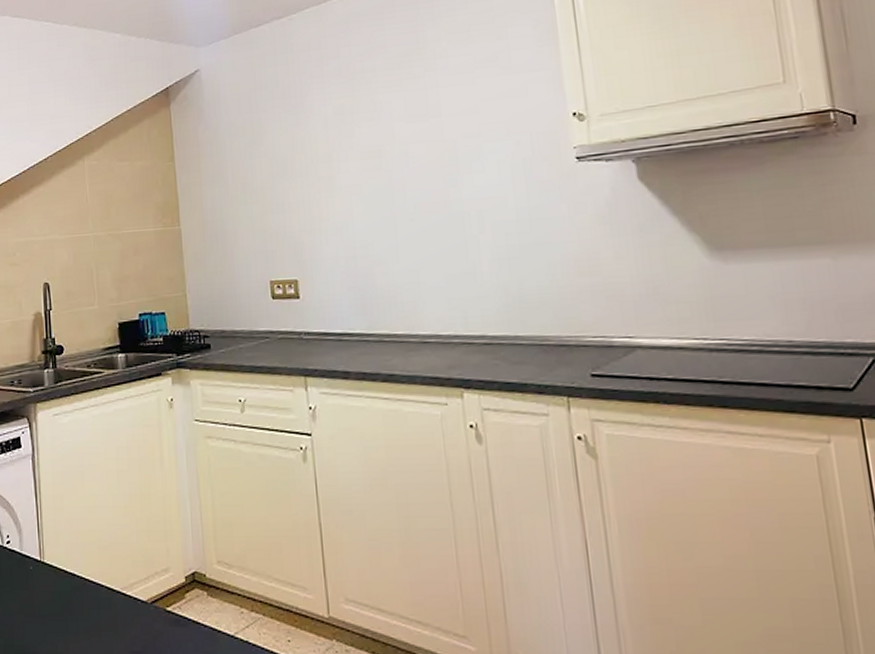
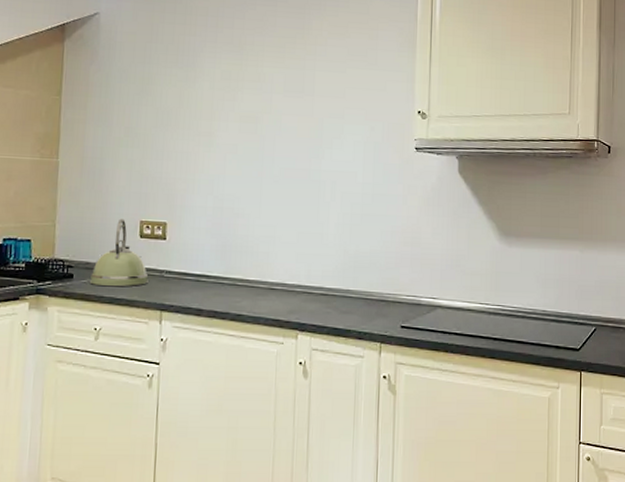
kettle: none [227,280,288,355] -> present [89,218,149,287]

